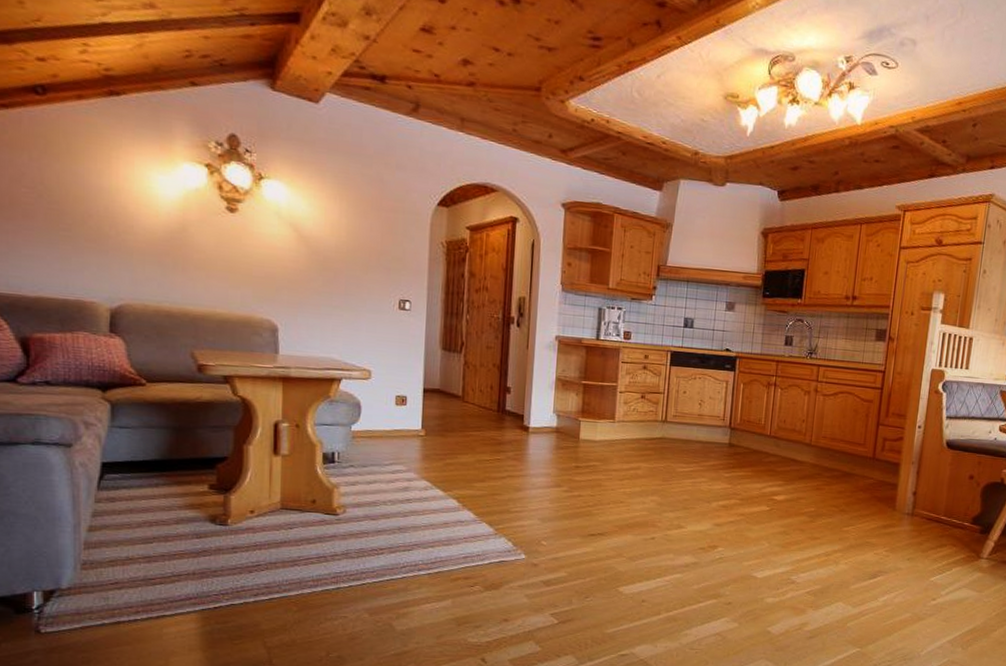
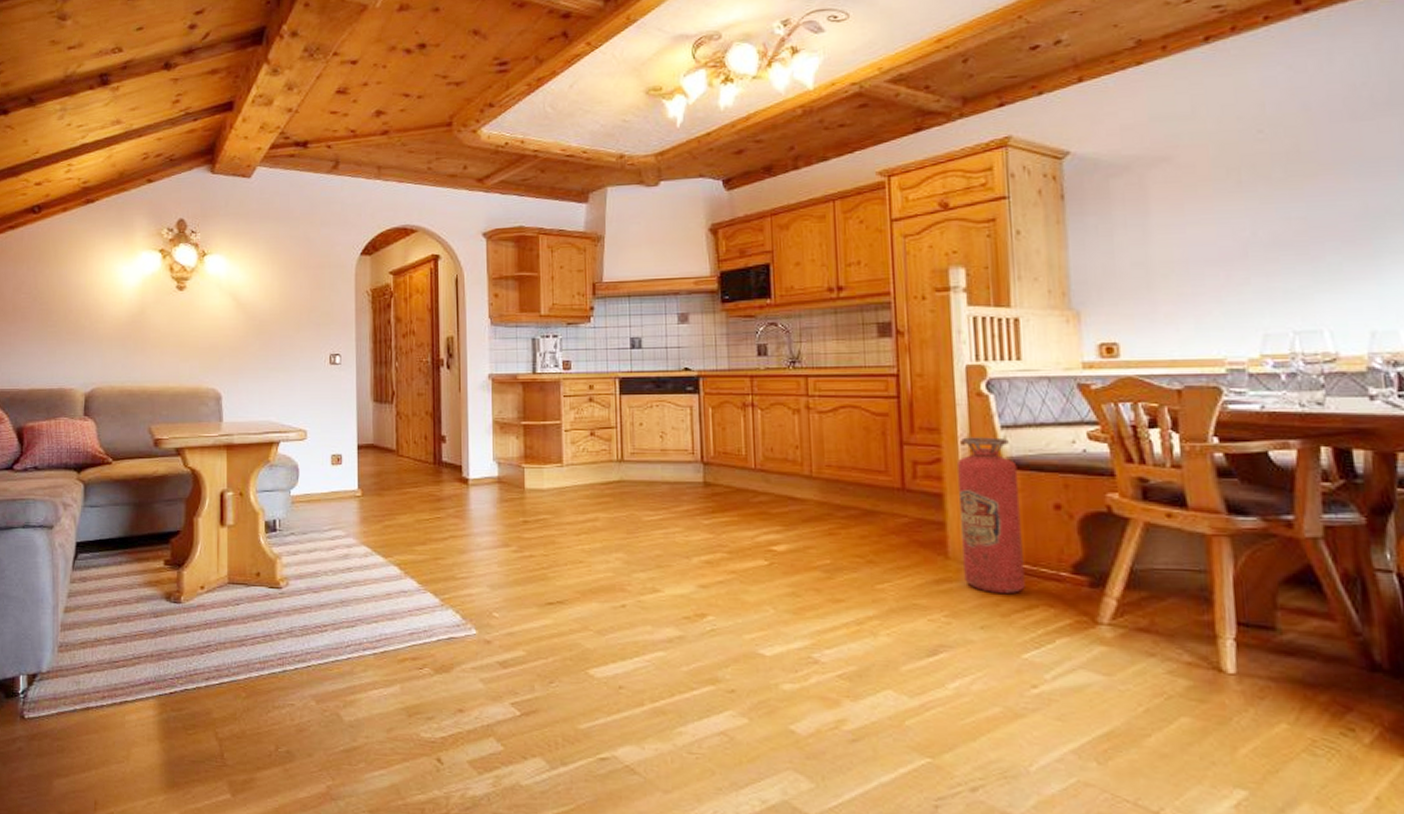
fire extinguisher: none [903,423,952,537] -> present [957,437,1025,595]

